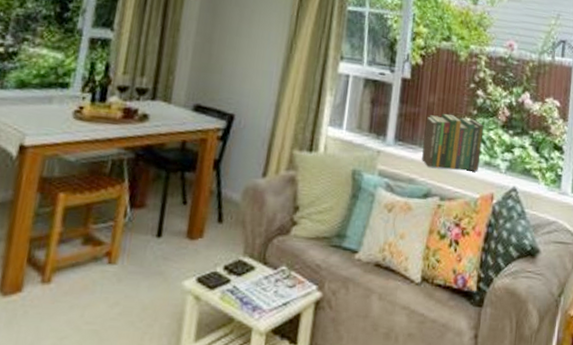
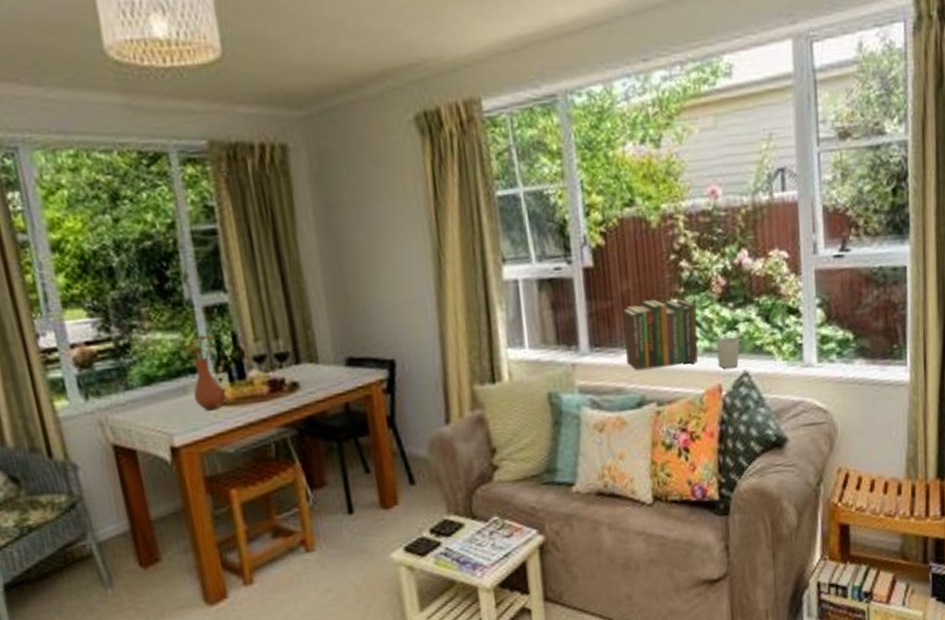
vase: none [52,55,94,122] -> present [170,335,226,411]
candle holder: none [493,156,514,183] -> present [716,337,740,370]

